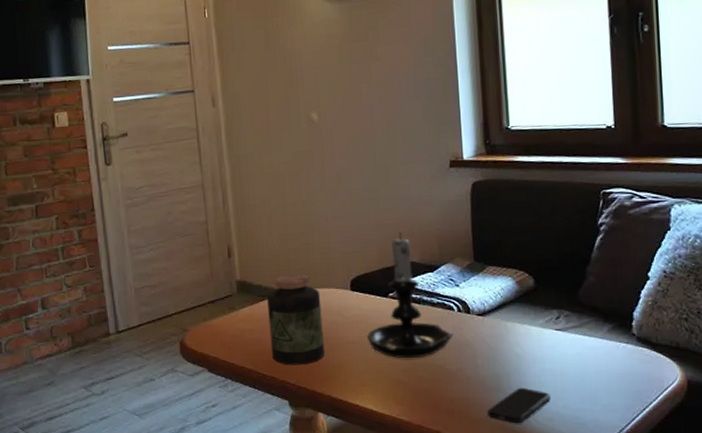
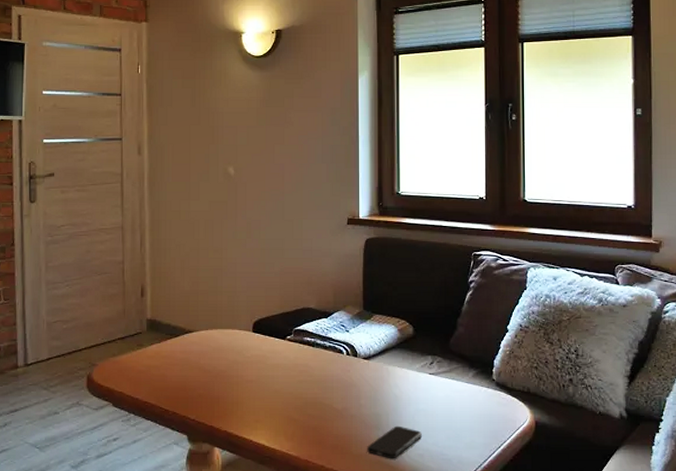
jar: present [267,274,325,365] -> none [174,315,225,401]
candle holder: present [366,232,454,359] -> none [264,280,342,398]

